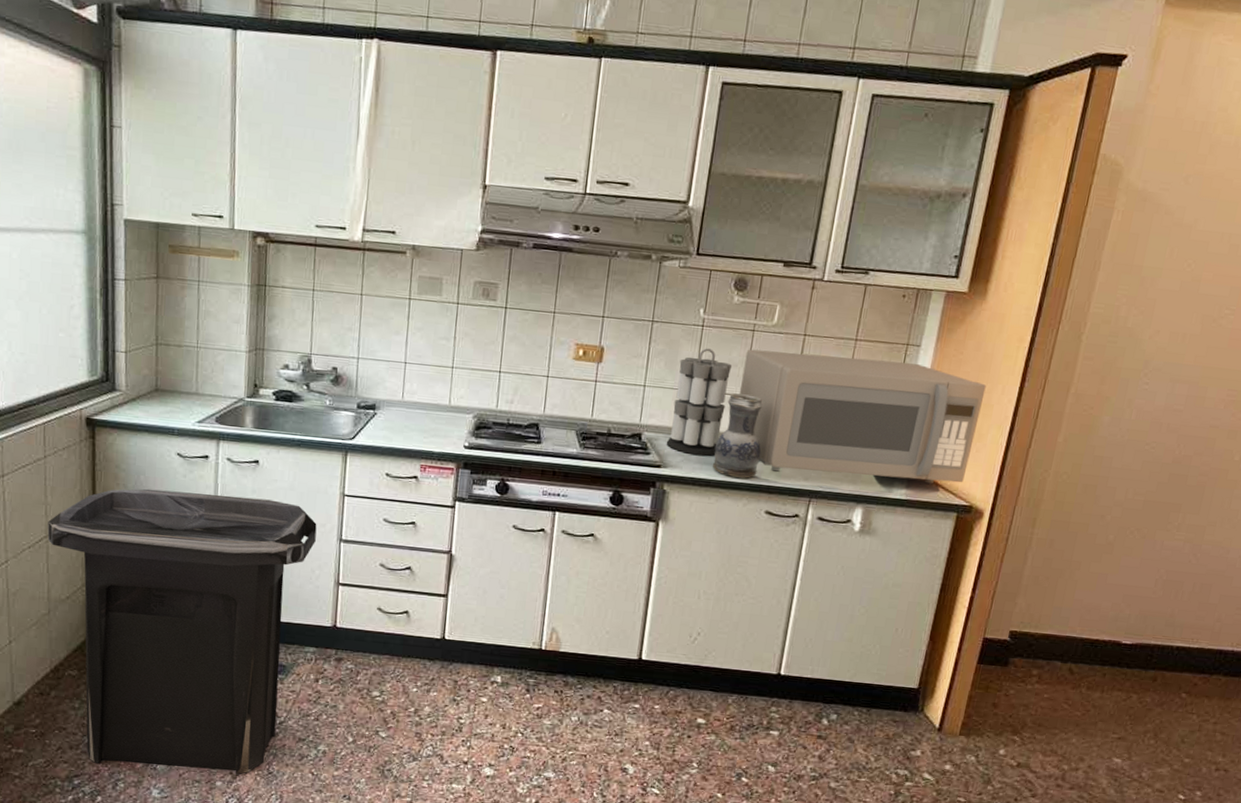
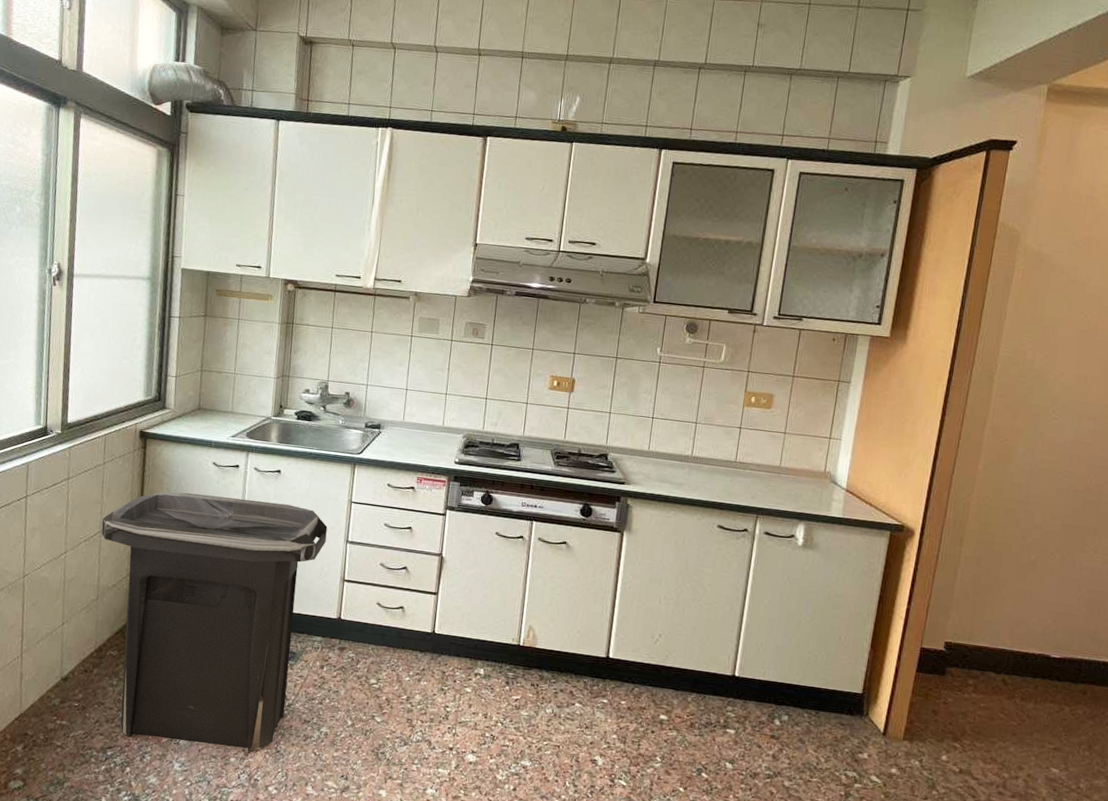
spice rack: present [667,348,731,457] -> none [630,381,685,475]
ceramic jug: present [713,393,762,478] -> none [670,420,713,496]
microwave: present [739,349,987,484] -> none [692,383,911,505]

